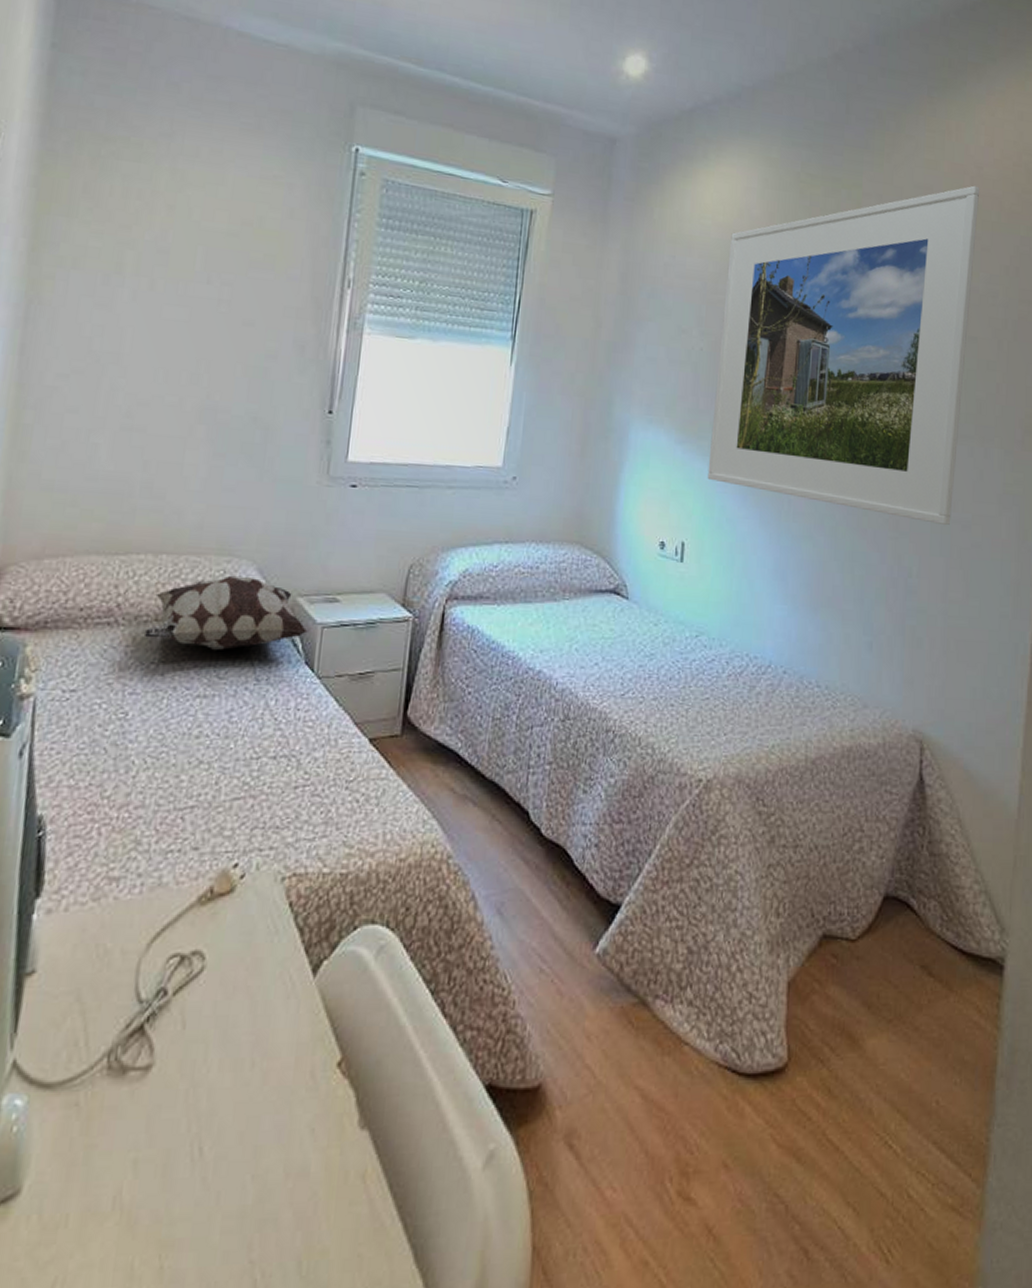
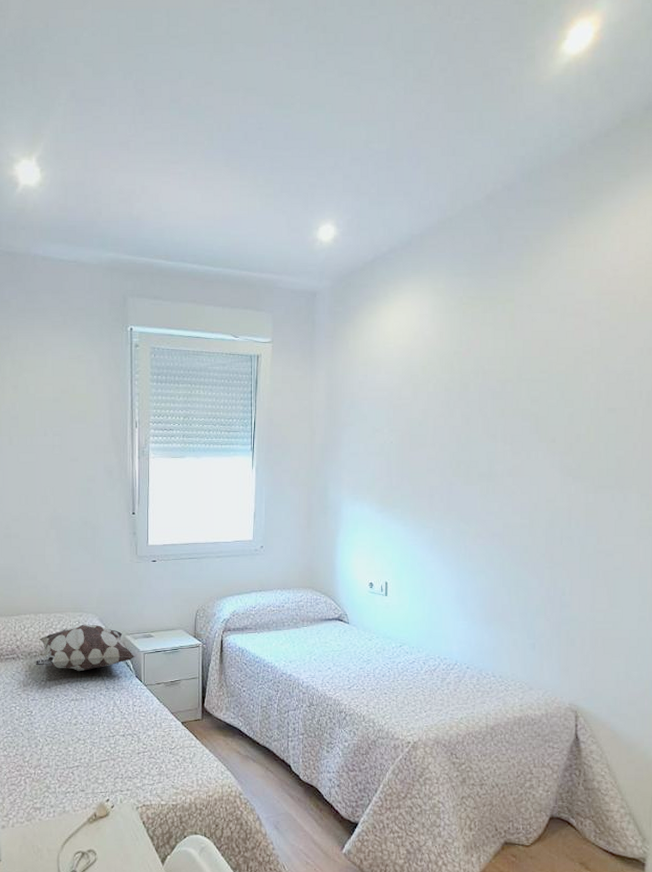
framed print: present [707,185,980,525] -> none [402,285,616,555]

